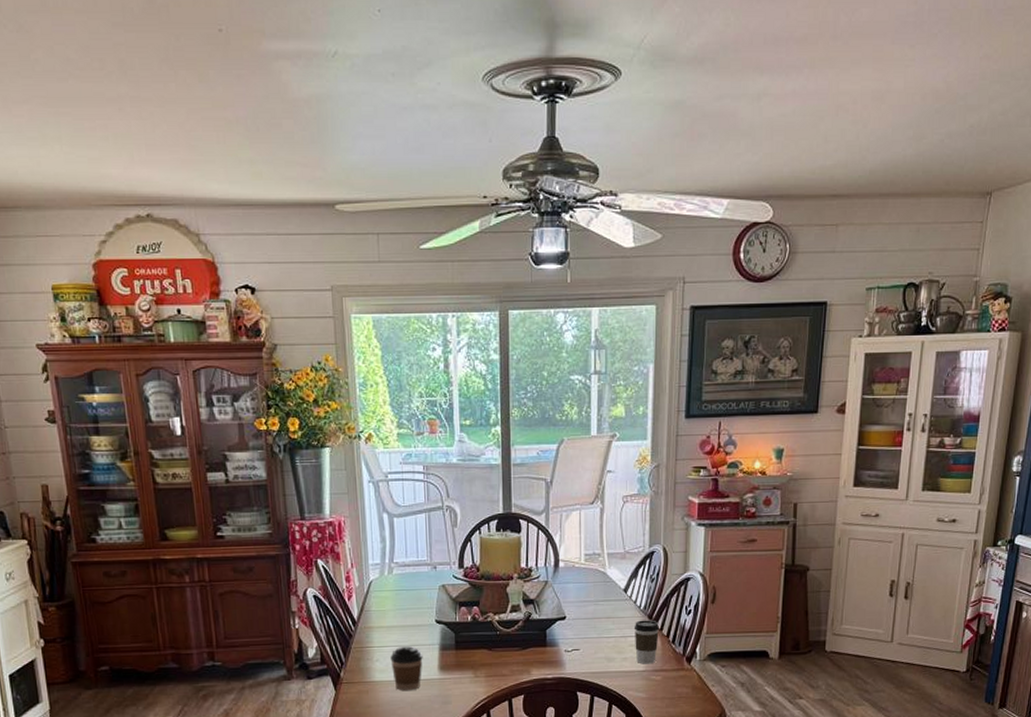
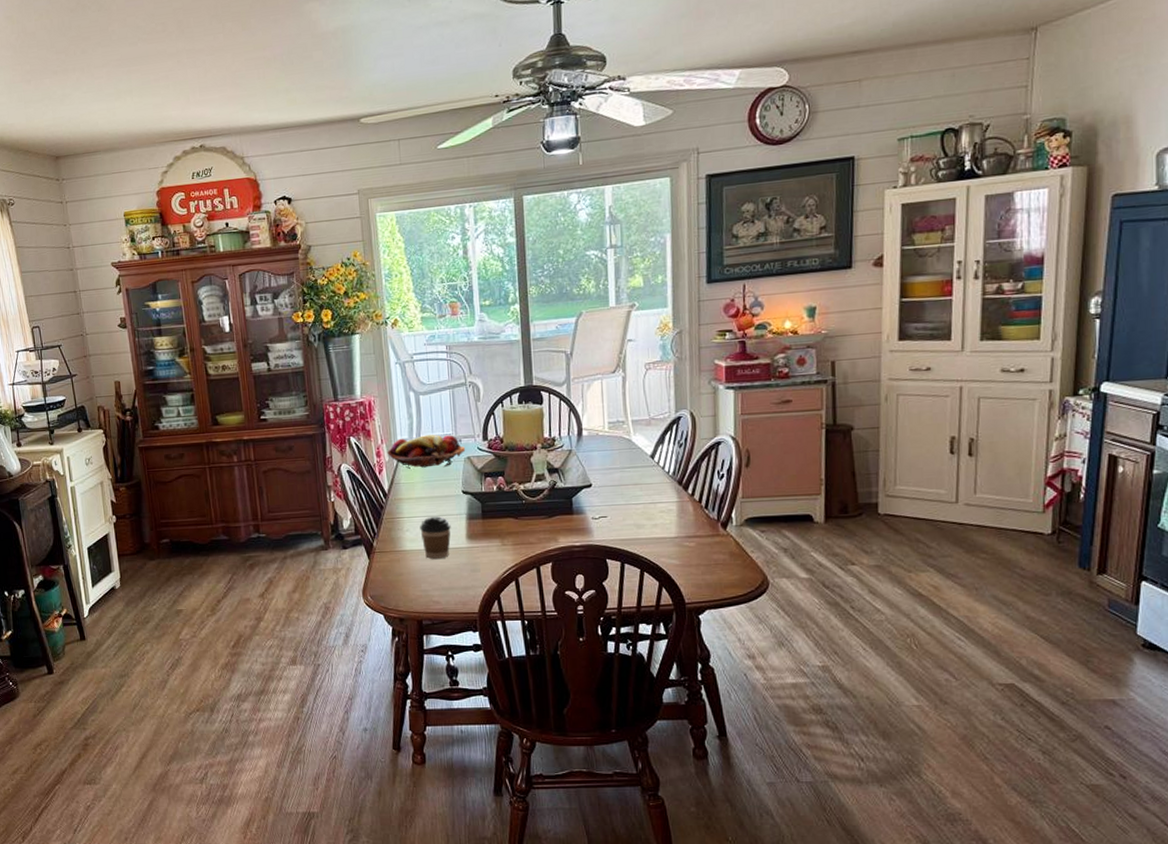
fruit basket: none [357,560,441,595] -> present [387,434,466,469]
coffee cup: present [634,620,659,664] -> none [663,485,690,531]

